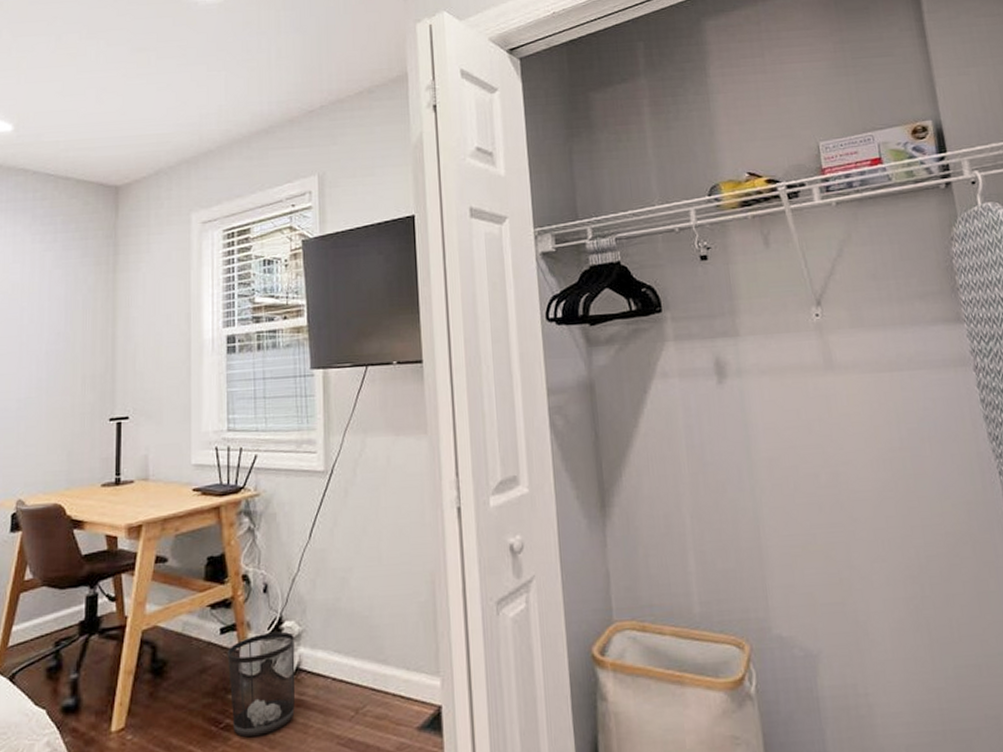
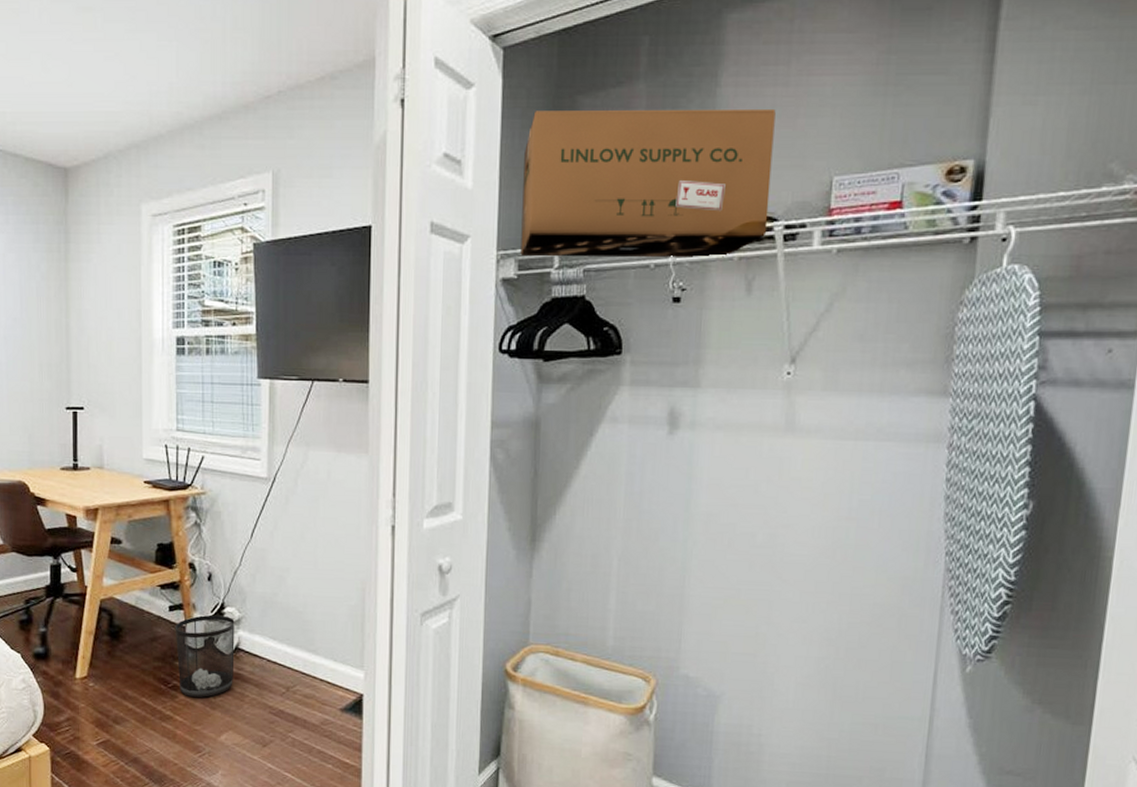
box: none [548,91,772,231] -> present [520,108,776,258]

